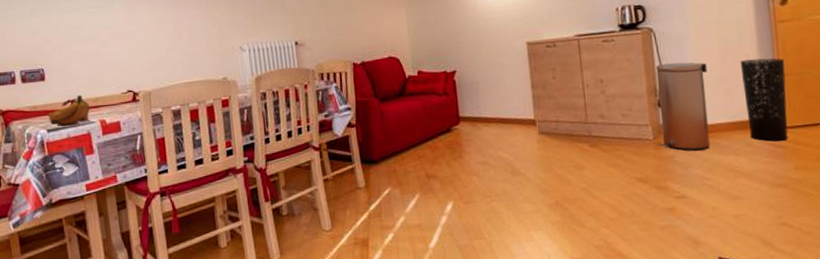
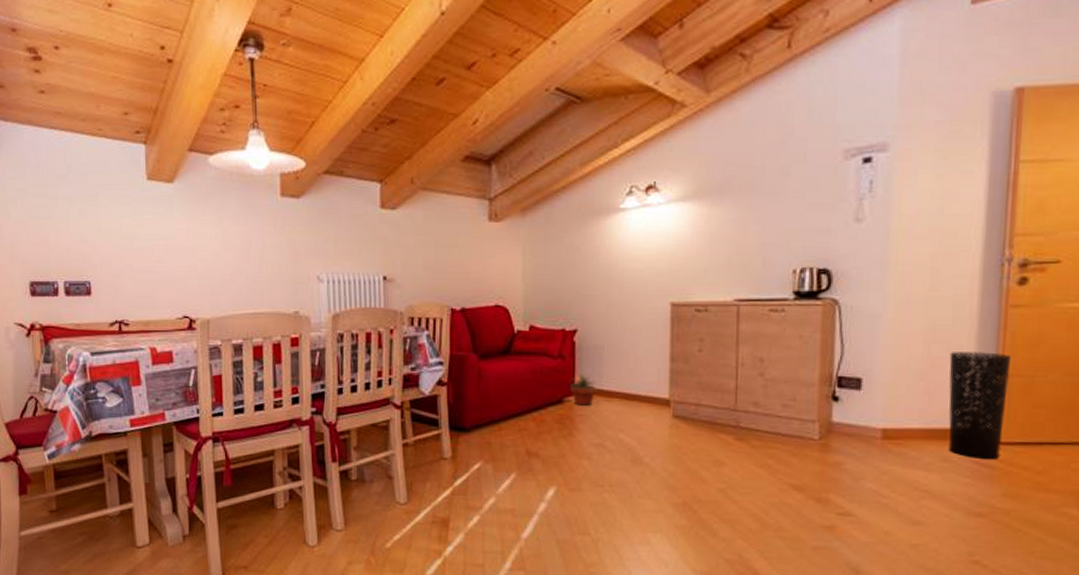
fruit: present [47,94,90,126] -> none [91,315,139,351]
potted plant: none [455,105,478,132] -> present [570,373,598,406]
pedal bin: present [656,62,710,151] -> none [824,347,904,460]

